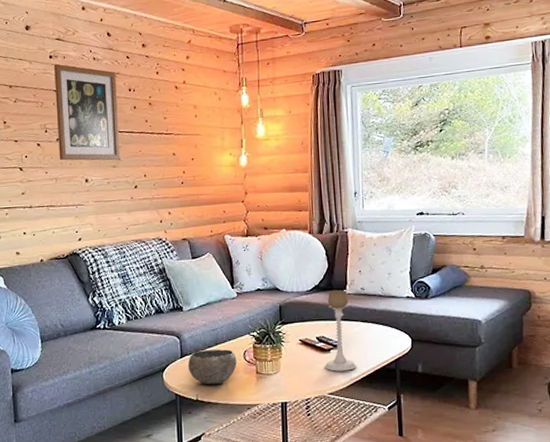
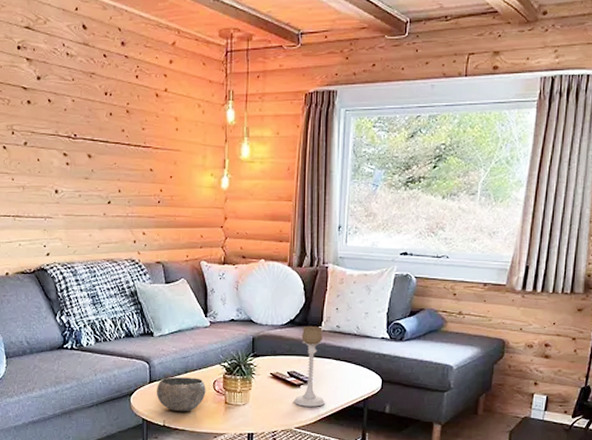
wall art: present [54,63,121,161] -> none [23,56,94,172]

